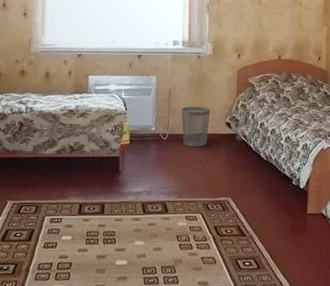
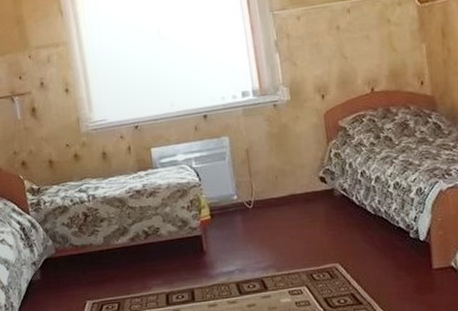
wastebasket: present [181,106,210,147] -> none [264,163,301,212]

